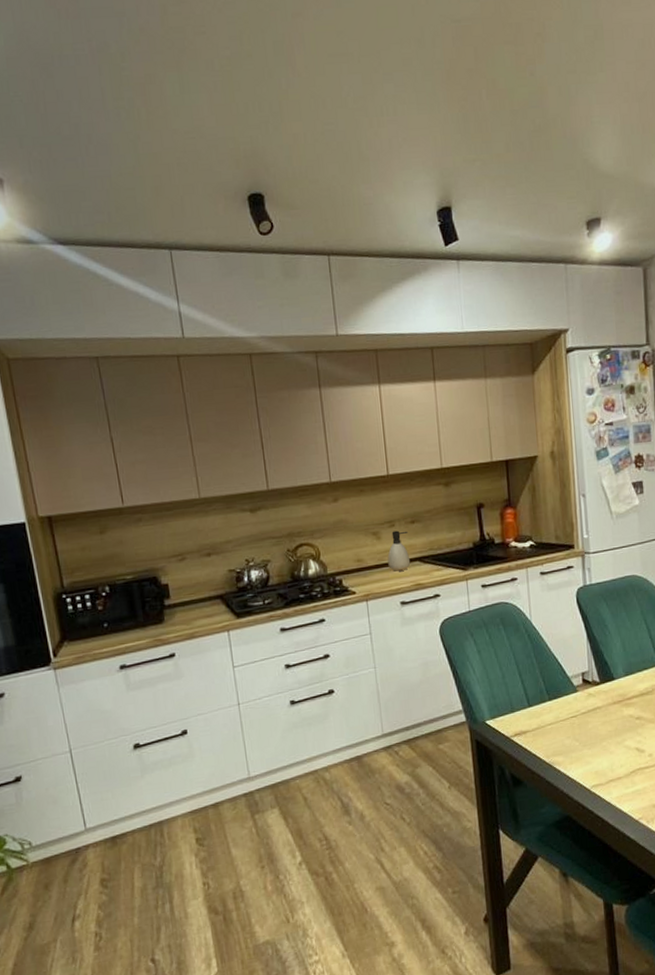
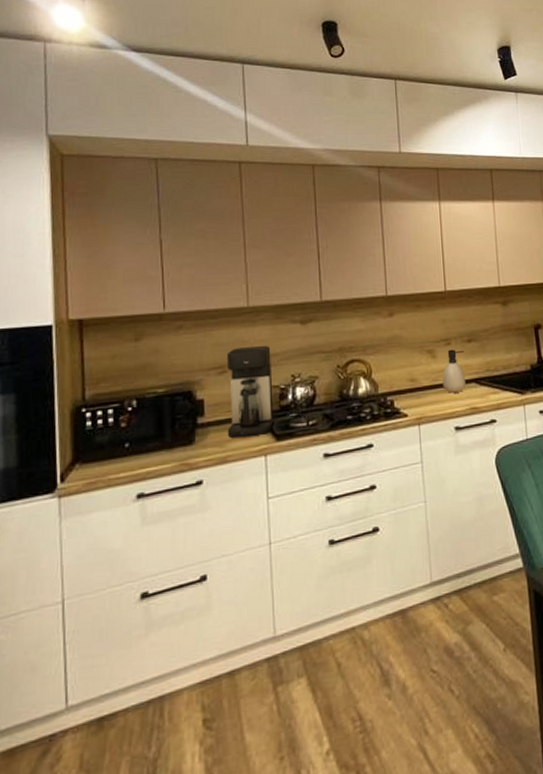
coffee maker: none [185,533,235,617] -> present [227,345,275,438]

